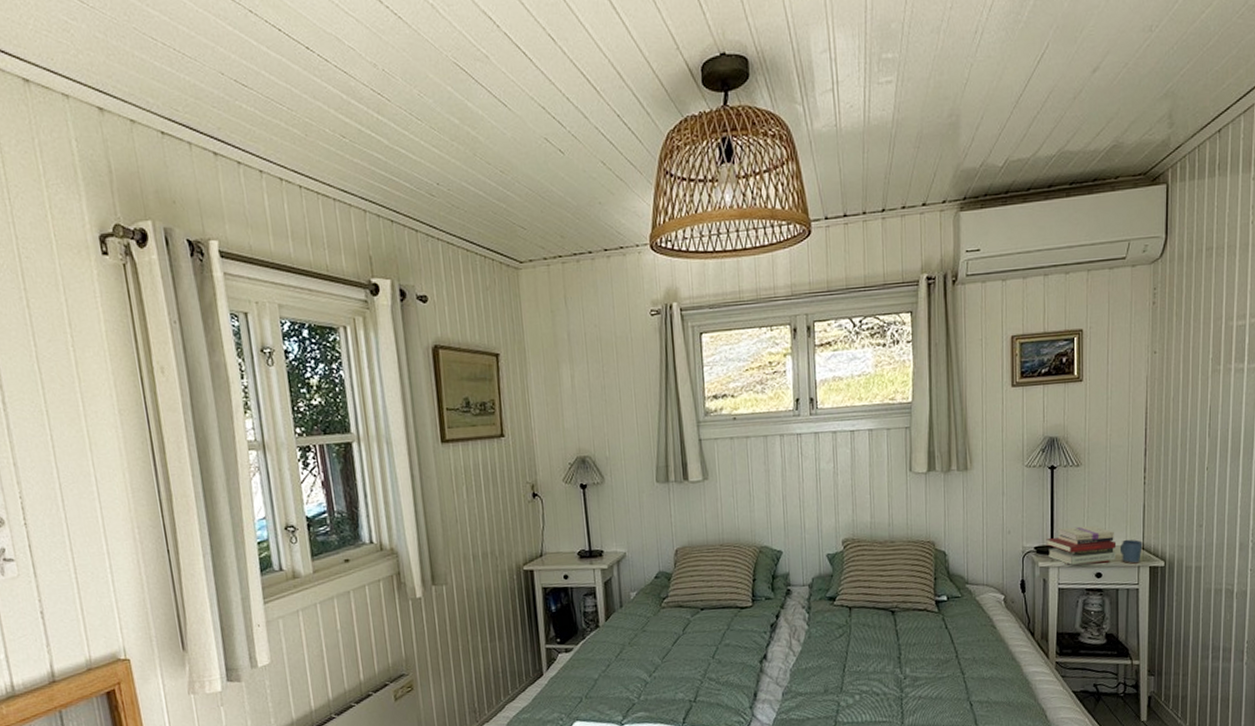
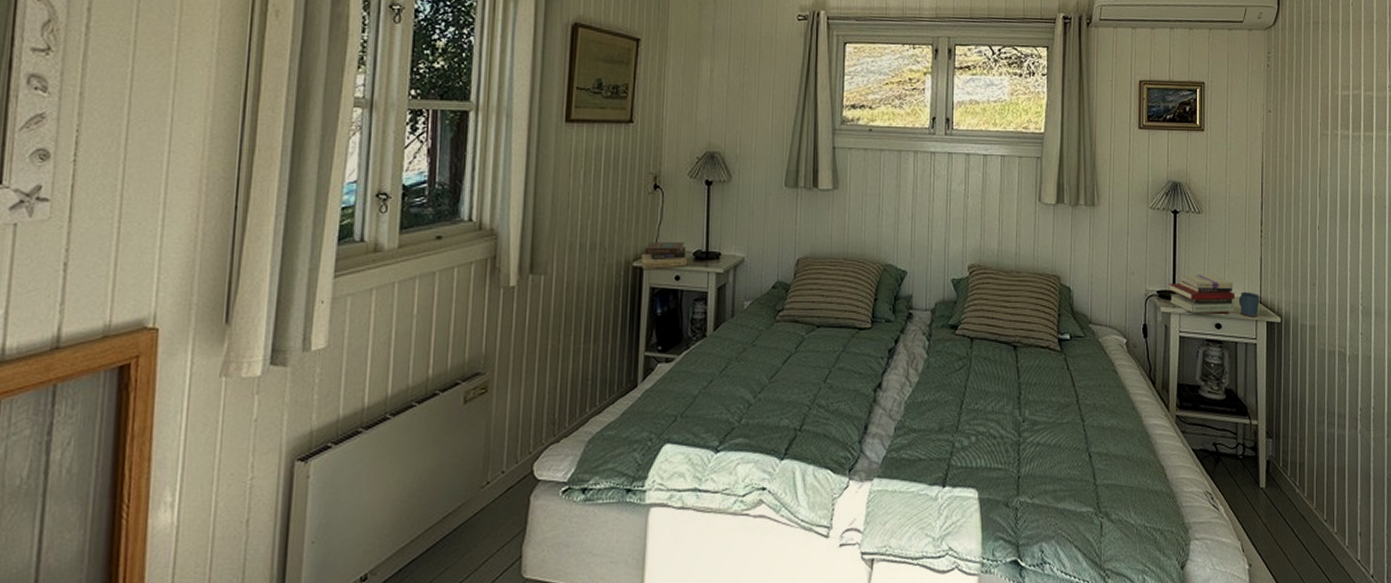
books: none [530,544,574,573] -> present [641,242,688,270]

